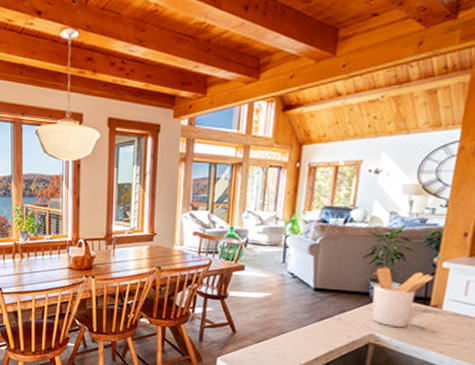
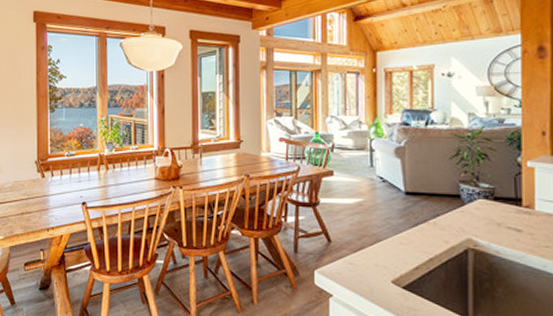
utensil holder: present [371,267,434,328] -> none [463,168,521,231]

